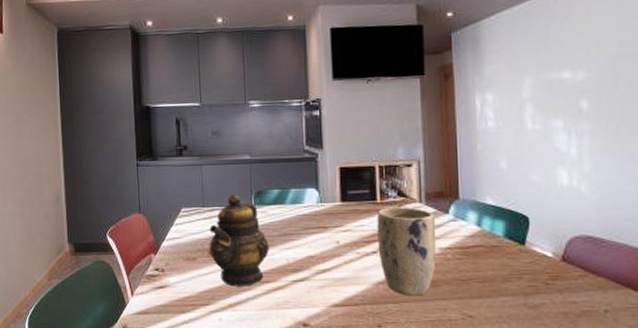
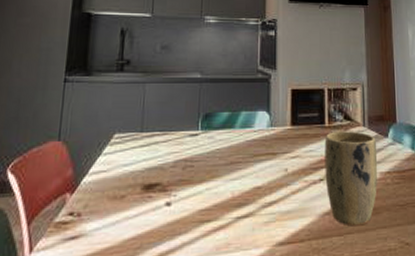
teapot: present [209,193,269,287] -> none [142,116,214,230]

